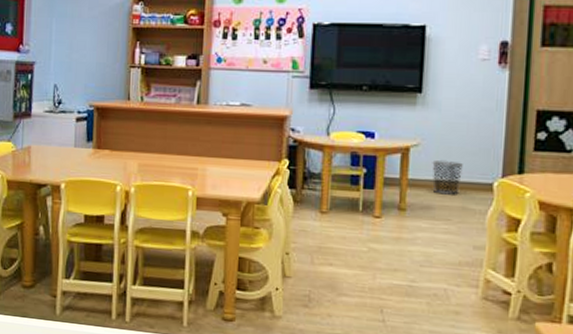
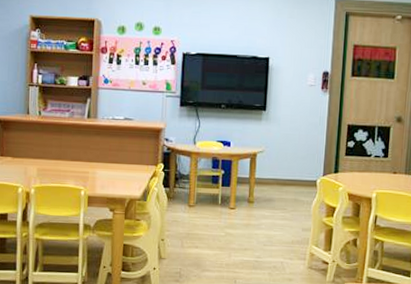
waste bin: present [432,160,463,195] -> none [273,163,295,190]

